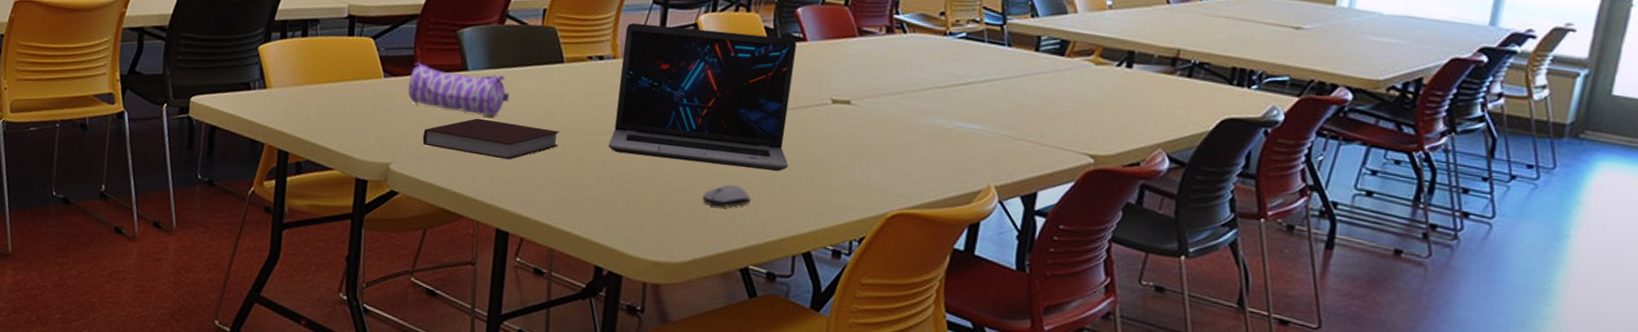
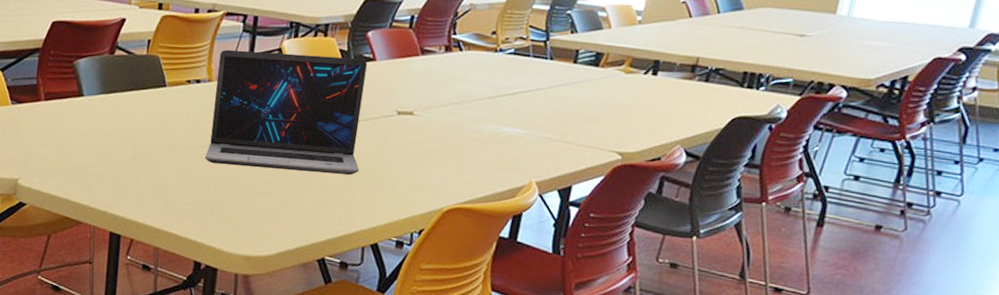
pencil case: present [408,62,510,116] -> none [32,90,120,136]
notebook: present [422,118,560,160] -> none [45,137,164,173]
computer mouse: present [702,184,751,208] -> none [285,187,327,208]

